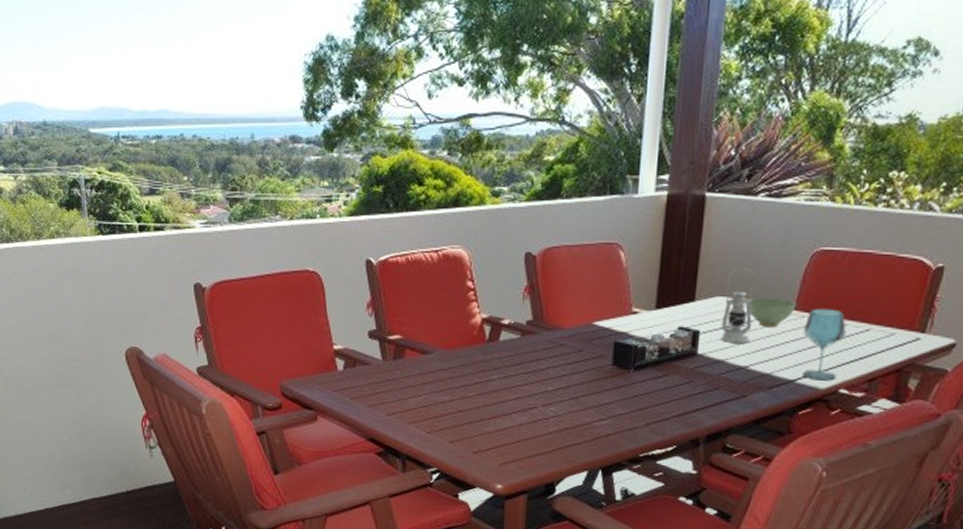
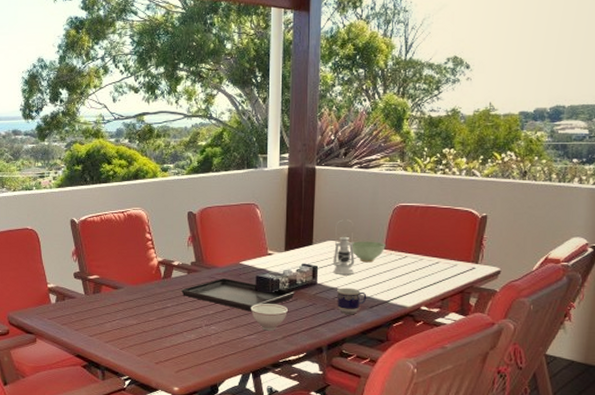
serving tray: none [512,343,666,389] -> present [181,278,295,312]
bowl: none [603,379,655,416] -> present [250,304,288,331]
cup: none [723,360,765,398] -> present [337,287,367,315]
wine glass: present [802,308,846,381] -> none [392,247,422,301]

